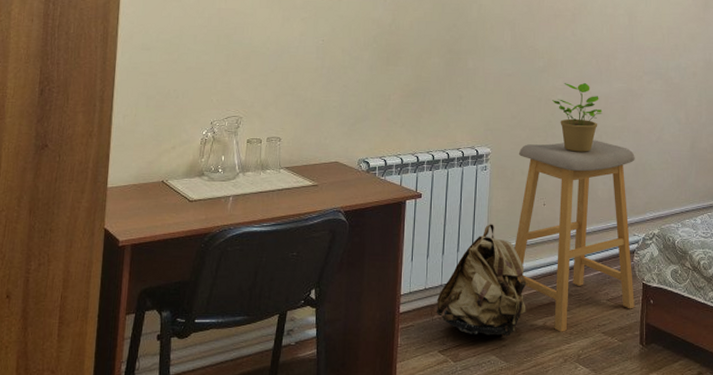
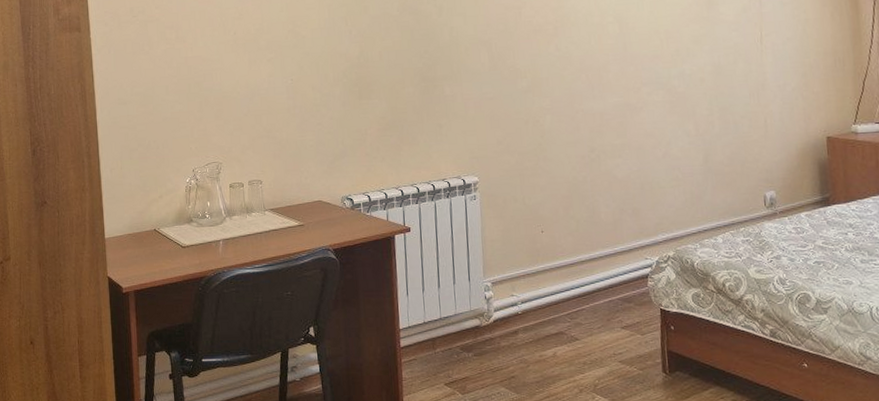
backpack: present [436,224,528,337] -> none [437,254,533,368]
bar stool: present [514,139,635,332] -> none [508,160,653,362]
potted plant: present [552,83,603,152] -> none [541,101,598,175]

